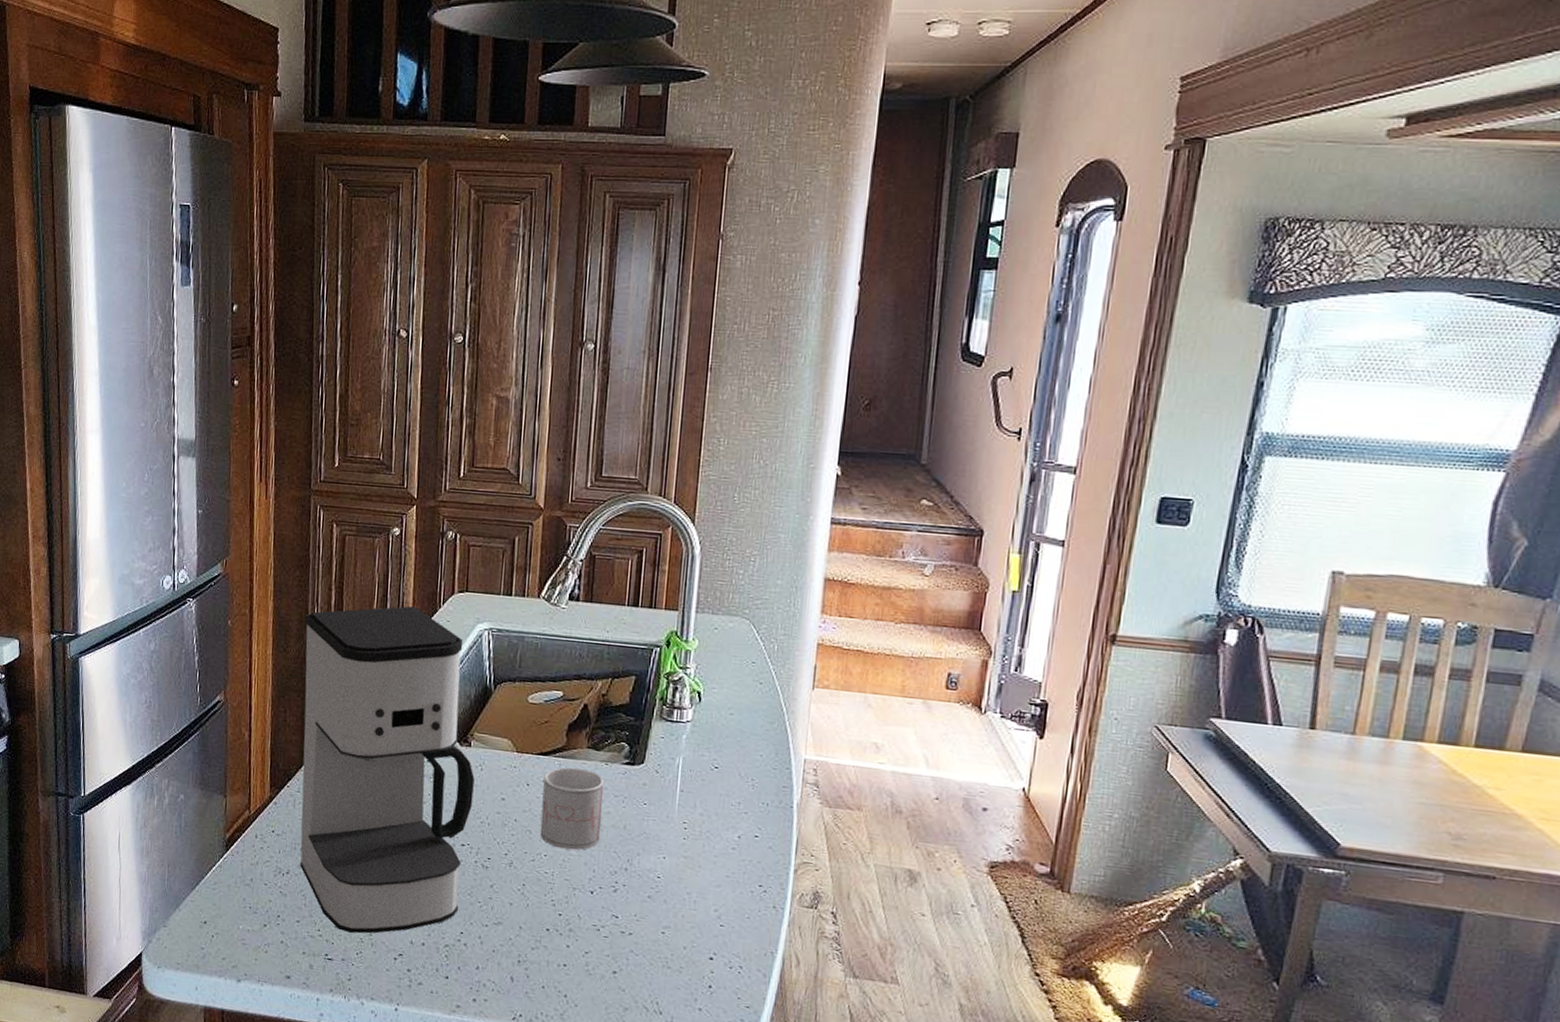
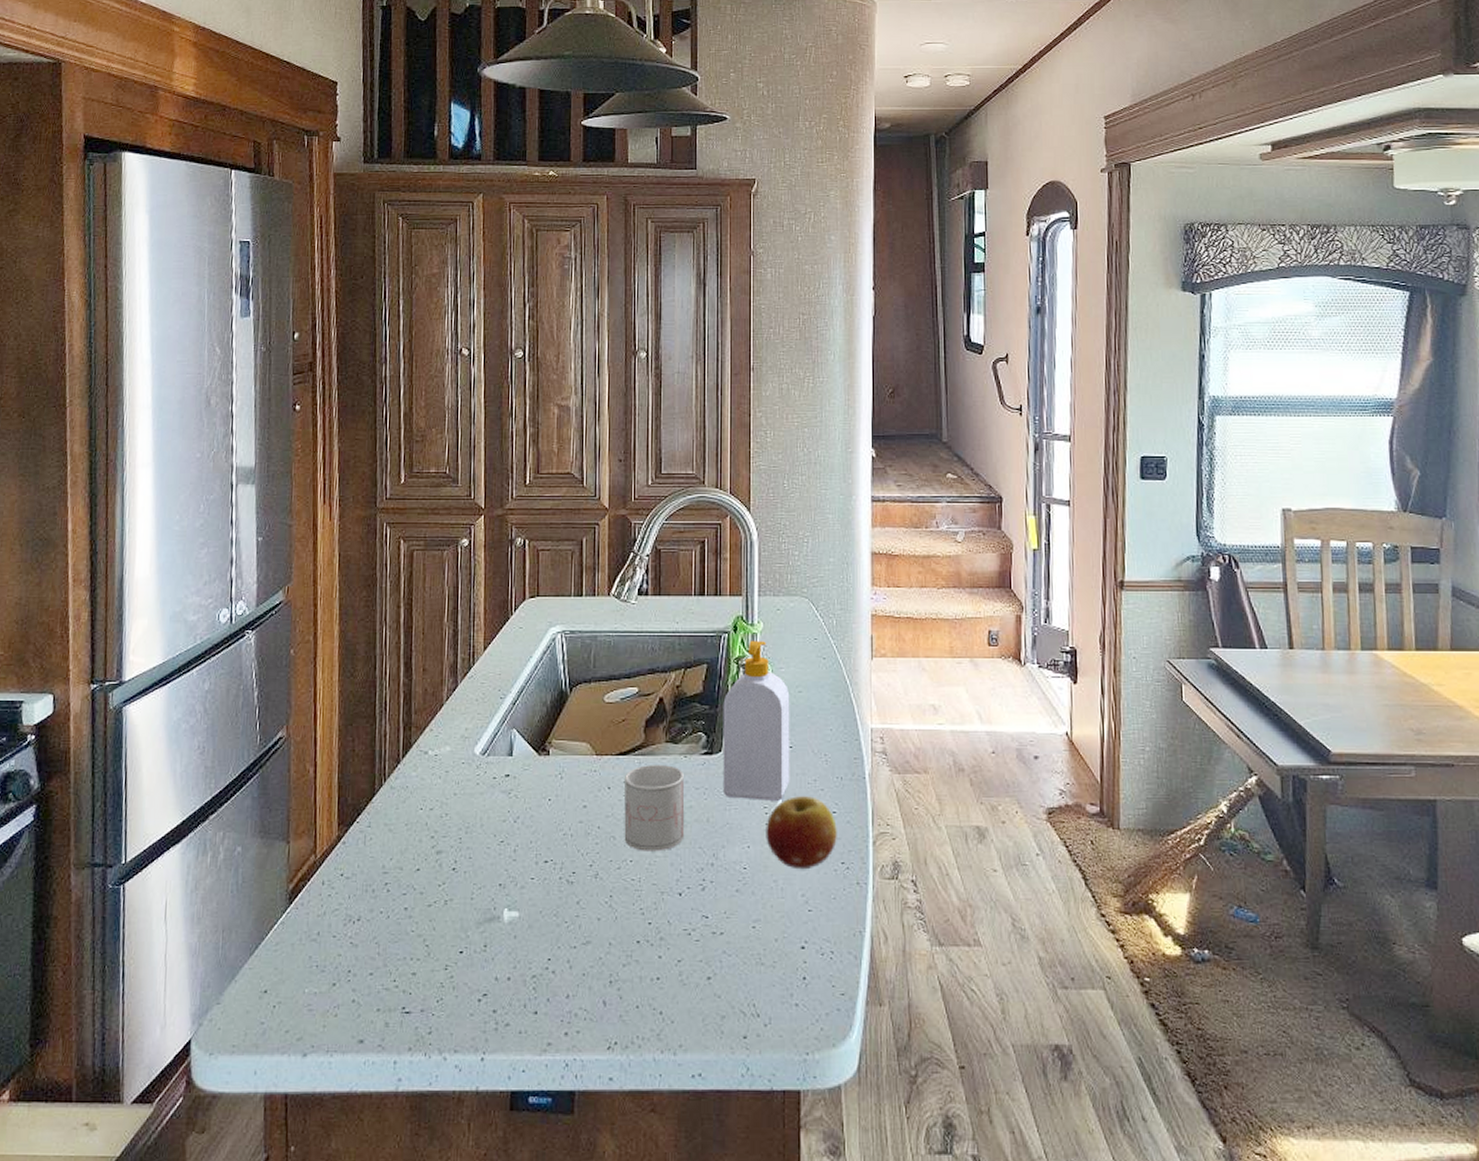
coffee maker: present [300,605,475,934] -> none [372,615,555,978]
soap bottle: none [642,656,721,818] -> present [722,640,790,801]
fruit: none [682,816,758,887] -> present [766,796,837,870]

